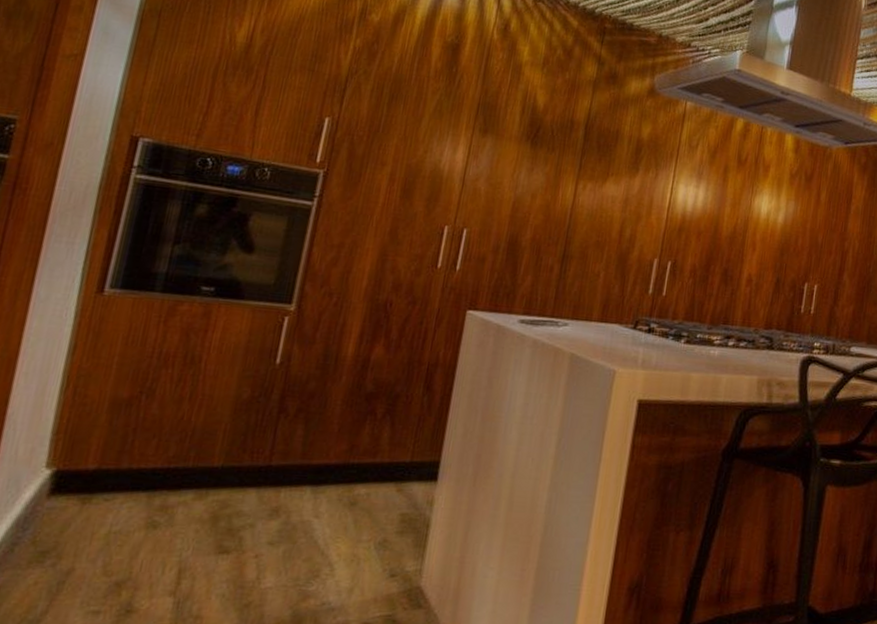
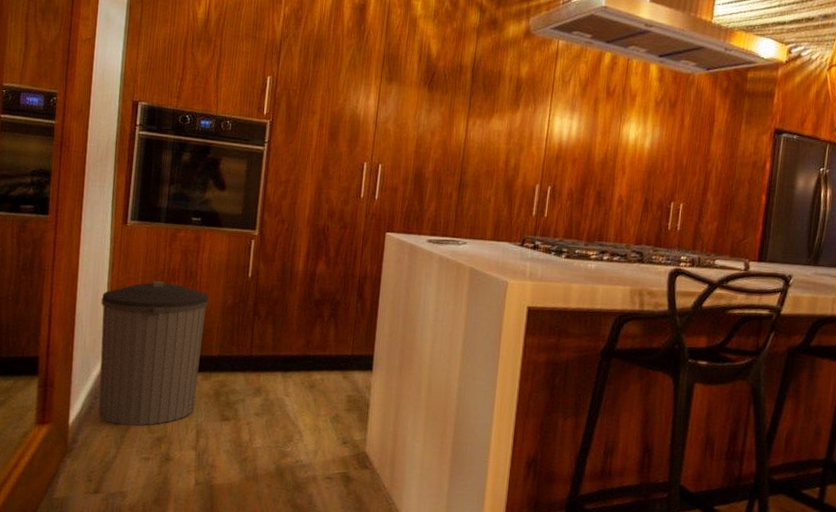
trash can: none [26,368,216,567] -> present [98,280,209,426]

